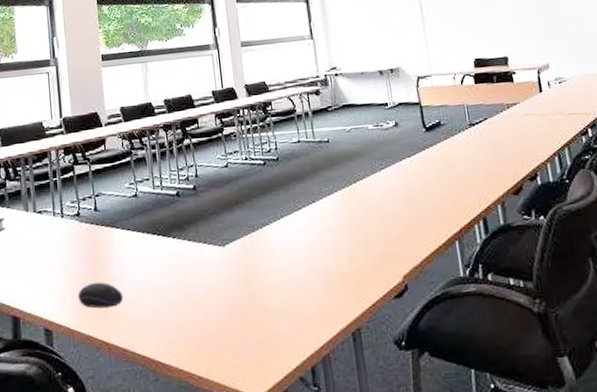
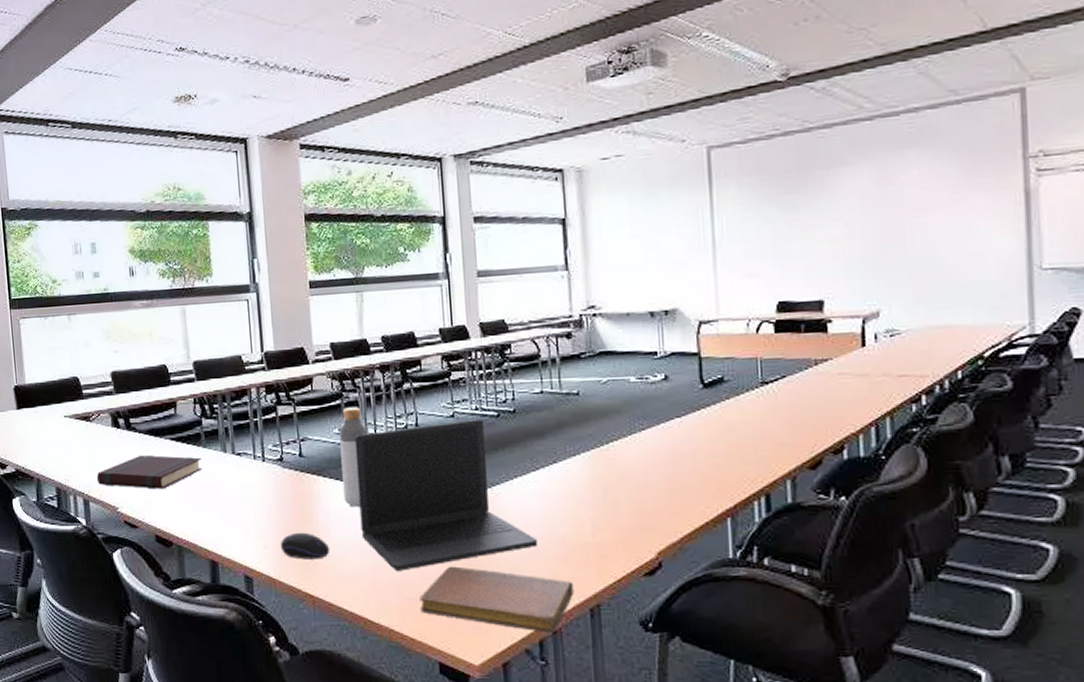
bottle: none [129,162,154,255] -> present [339,407,367,508]
laptop: none [143,168,305,312] -> present [354,420,539,571]
notebook: none [205,303,338,360] -> present [419,566,574,634]

